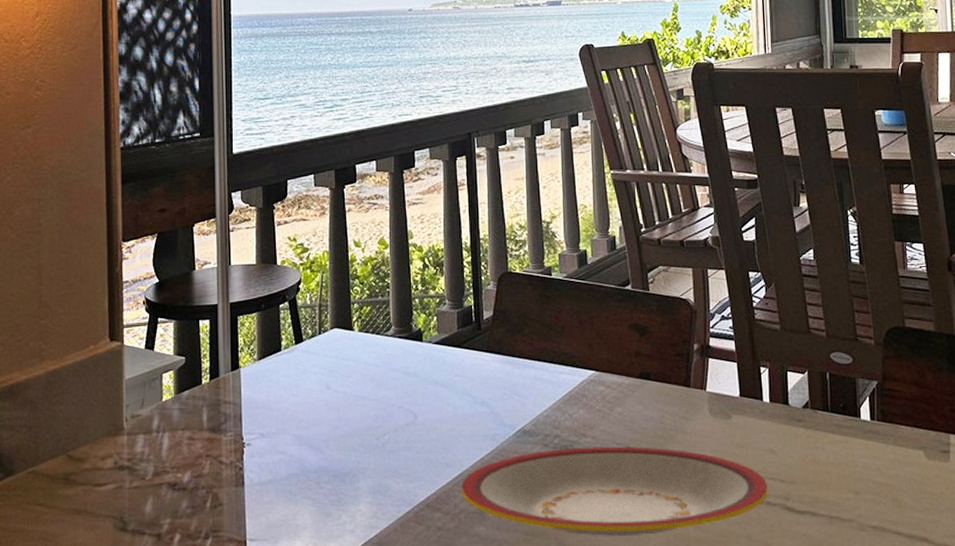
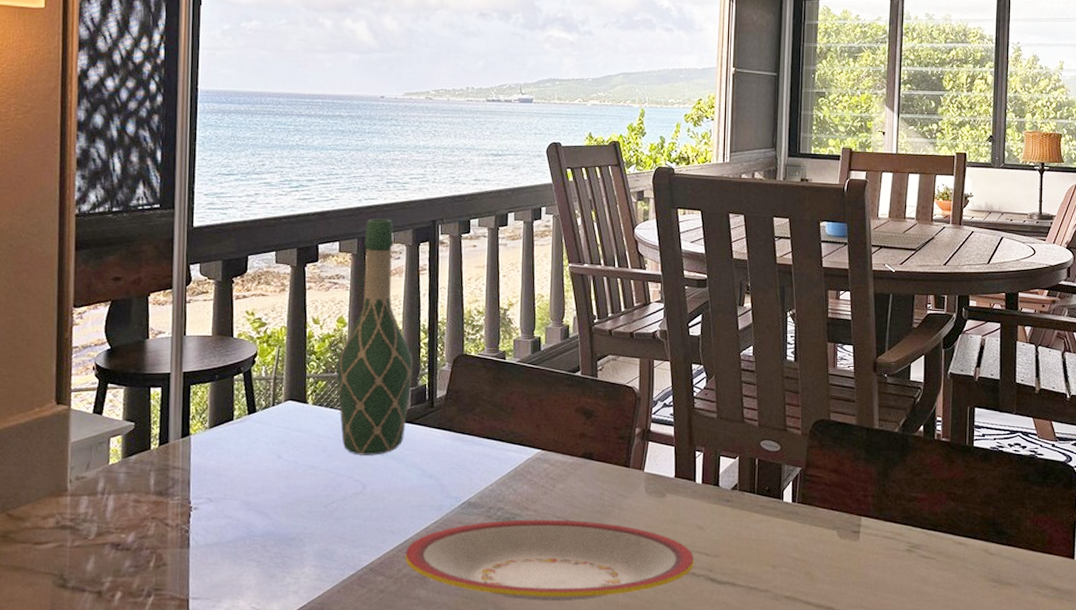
wine bottle: none [381,134,458,383] -> present [336,219,414,455]

